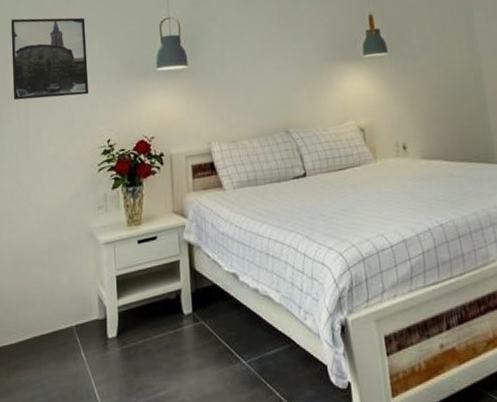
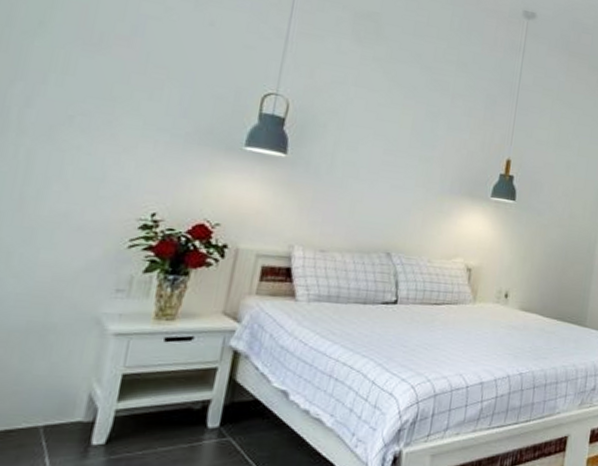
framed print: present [10,17,89,101] -> none [12,24,157,152]

